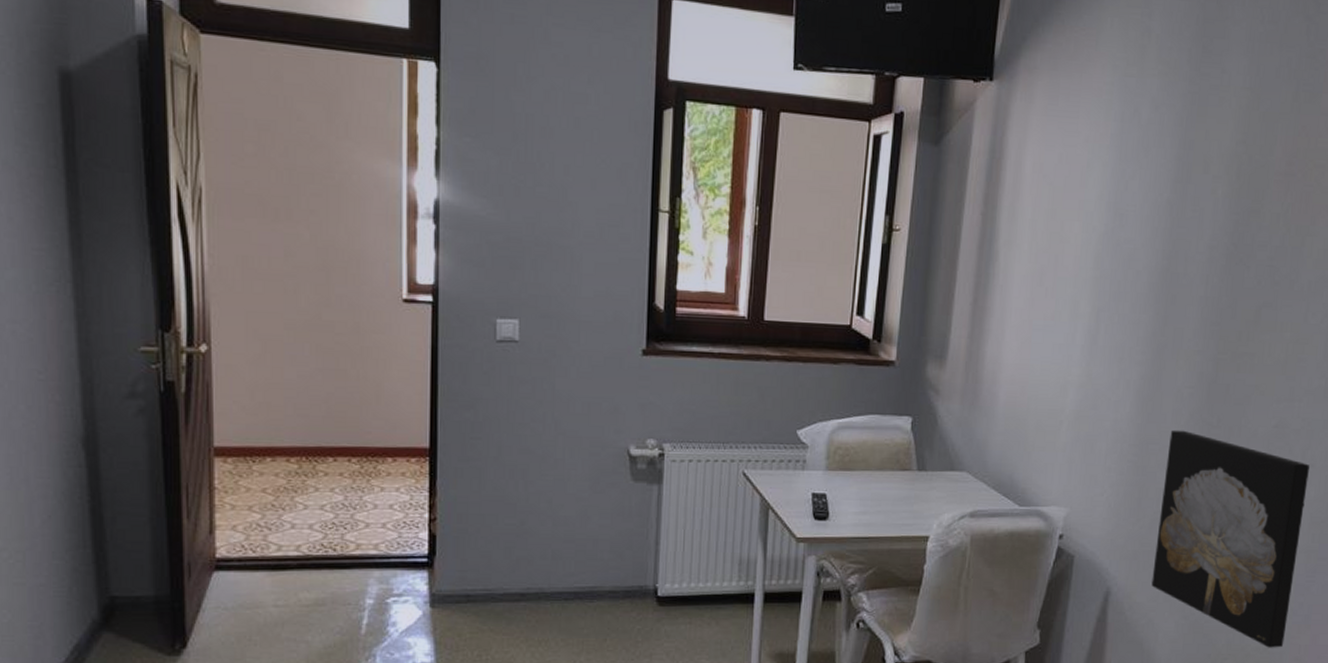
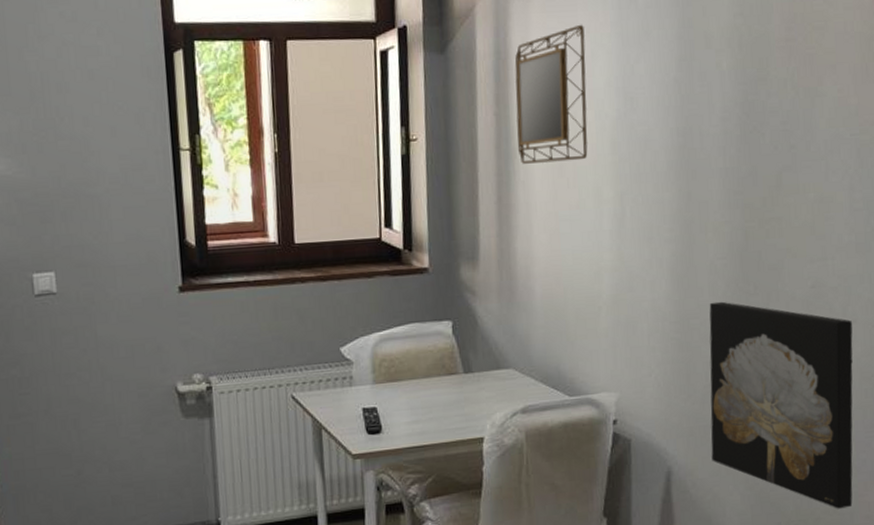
home mirror: none [1000,132,1084,271] -> present [514,24,588,164]

